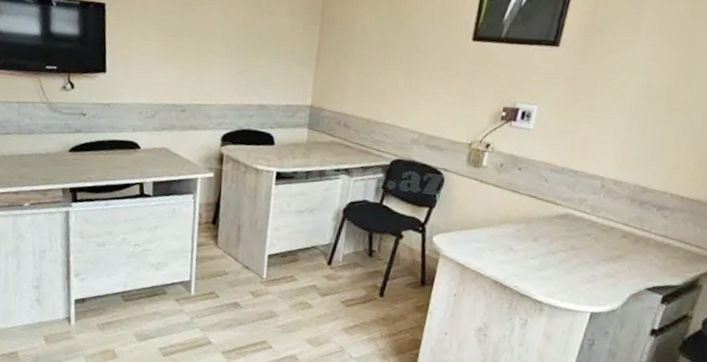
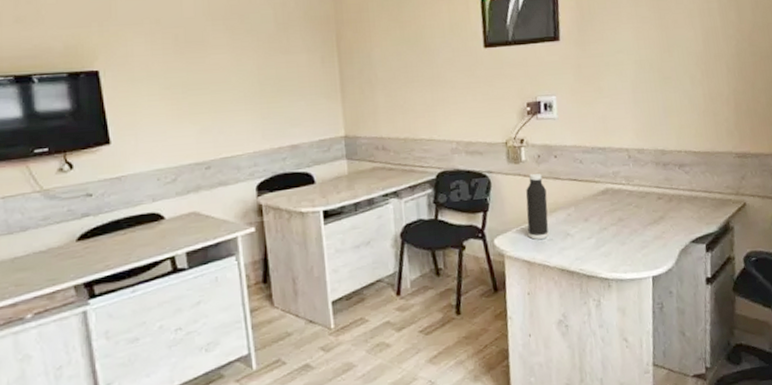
water bottle: none [469,180,501,248] -> present [526,173,549,240]

